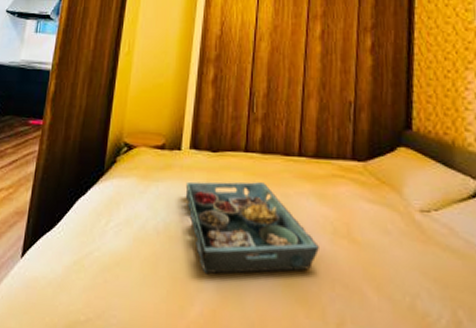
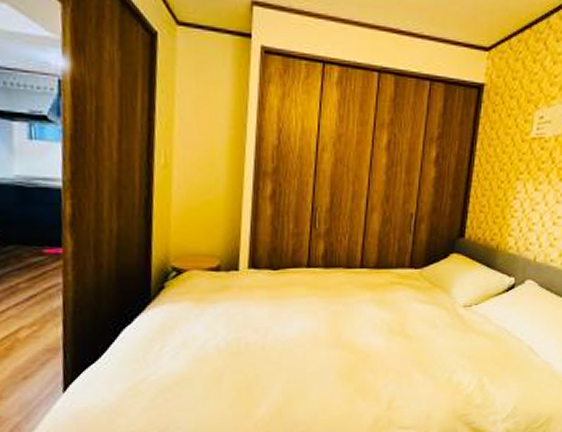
serving tray: present [185,181,319,275] -> none [246,295,376,381]

